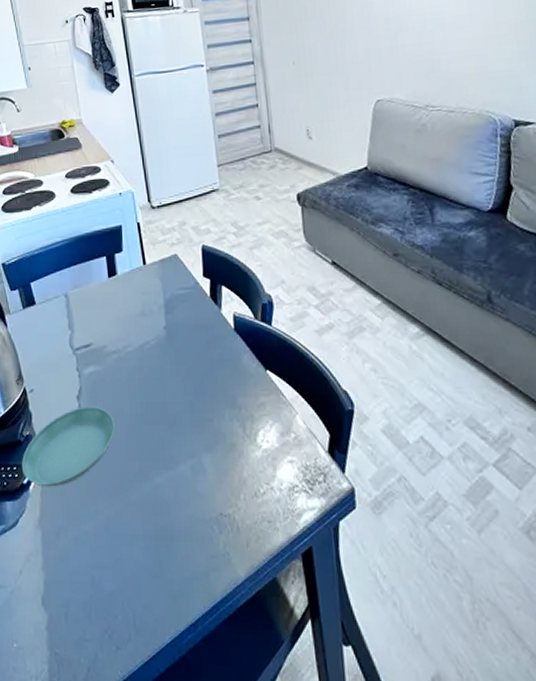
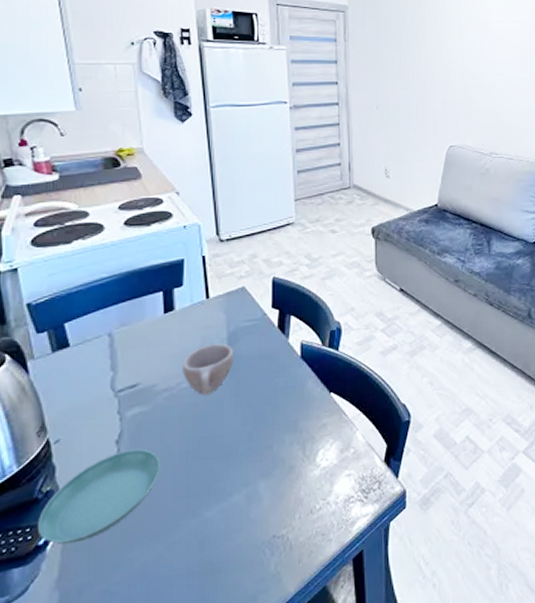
cup: none [127,310,172,362] -> present [183,343,235,396]

